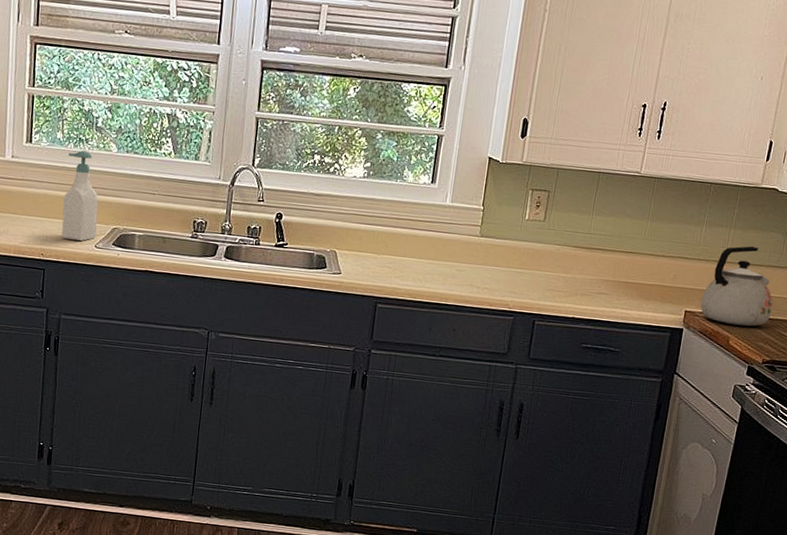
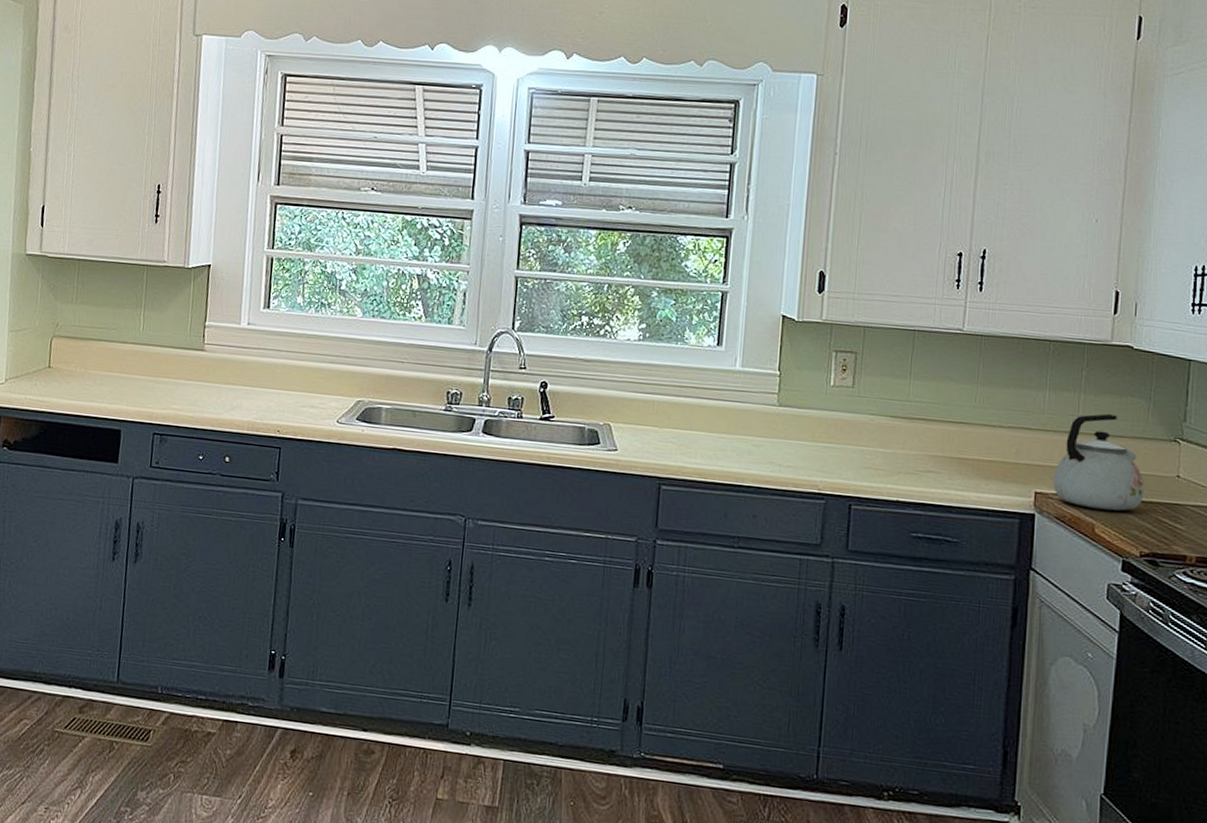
soap bottle: present [61,150,99,241] -> none [300,316,342,416]

